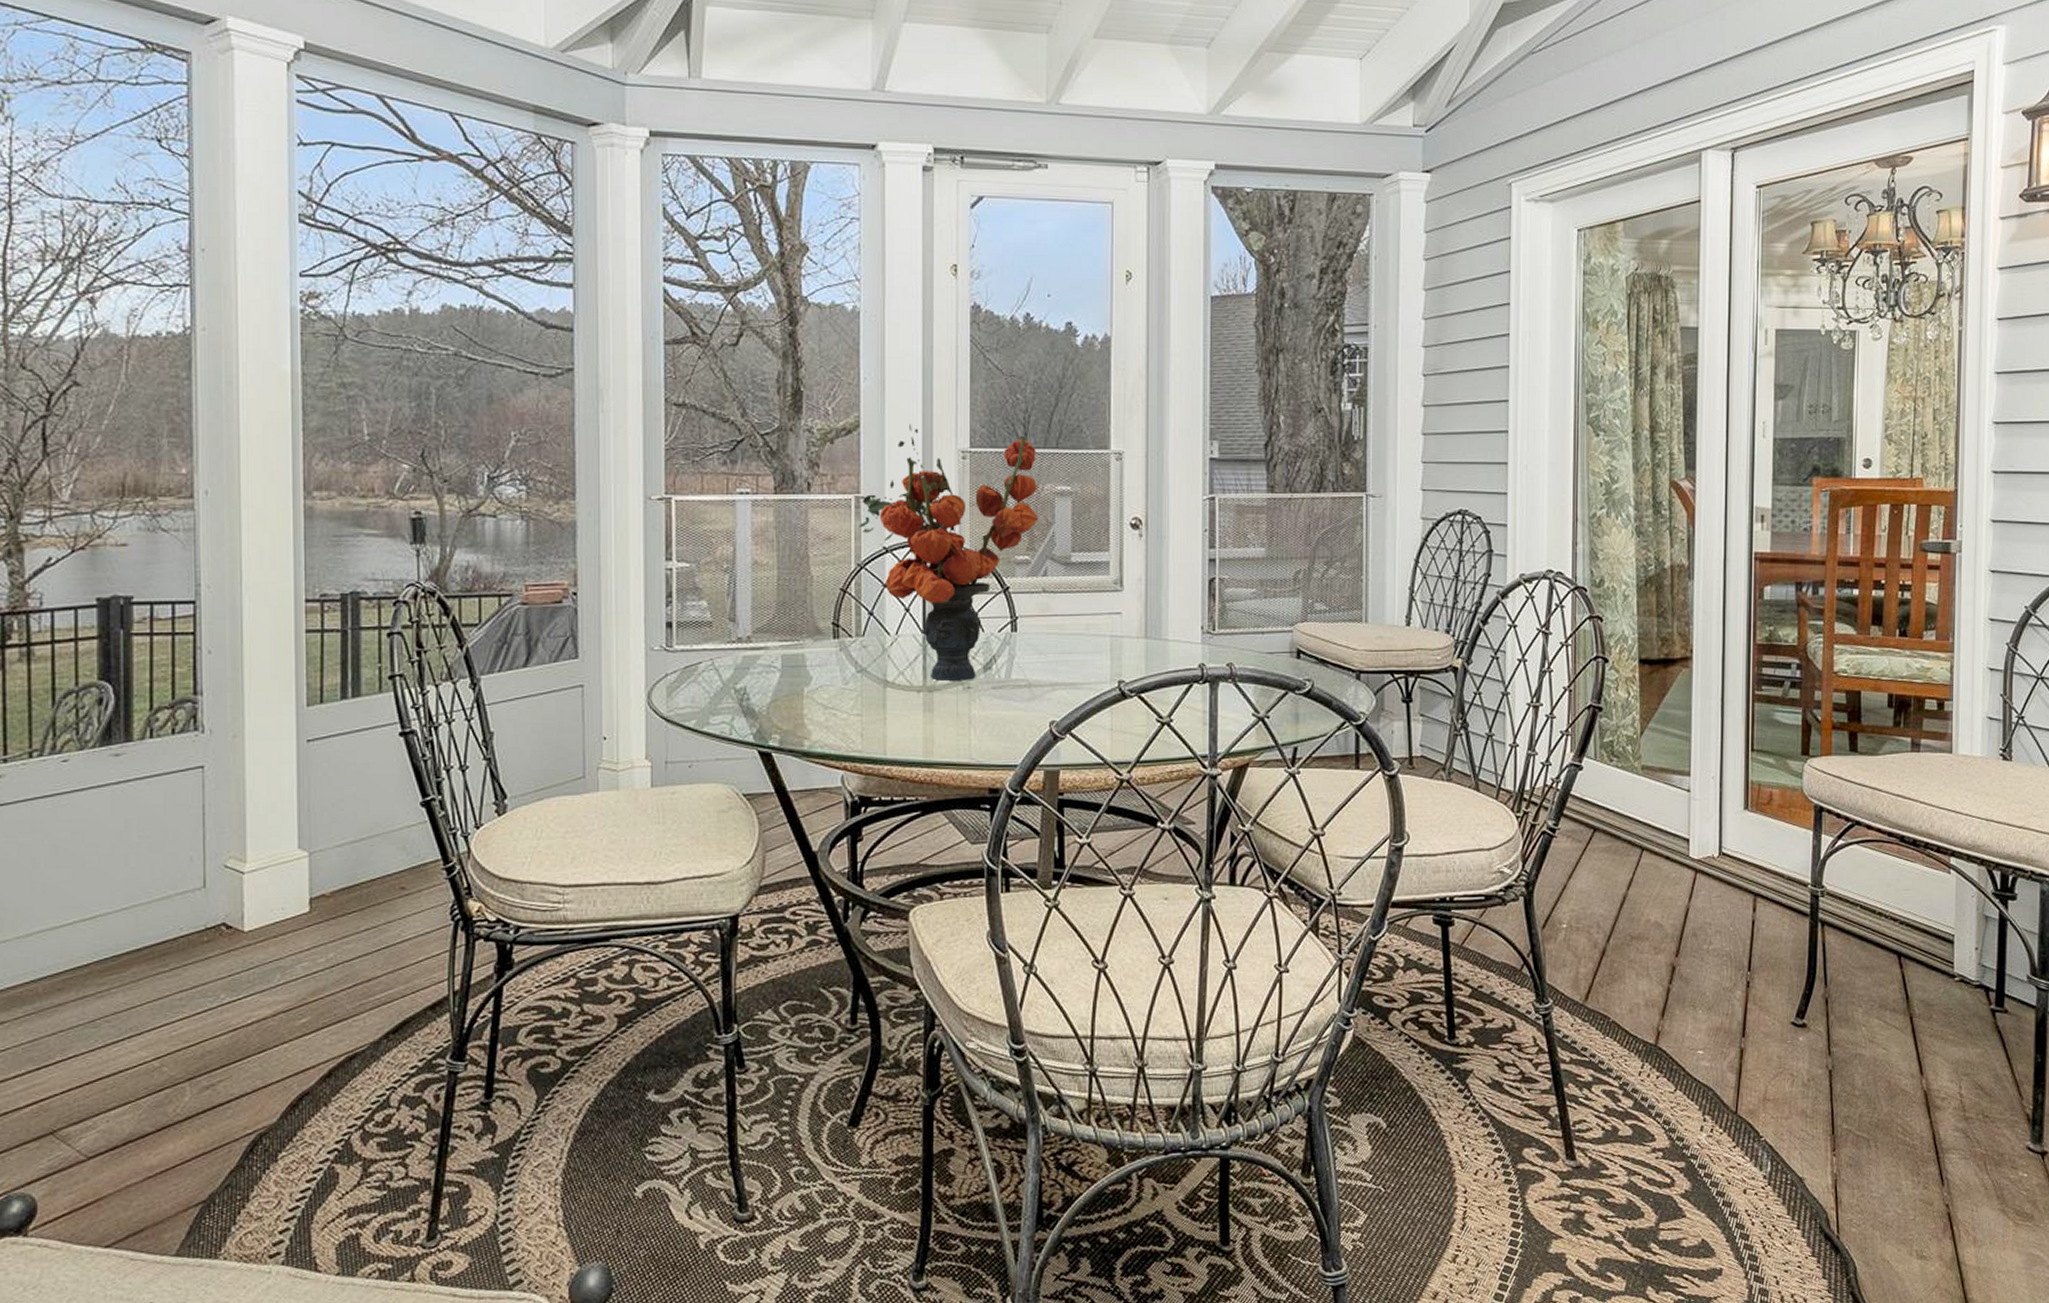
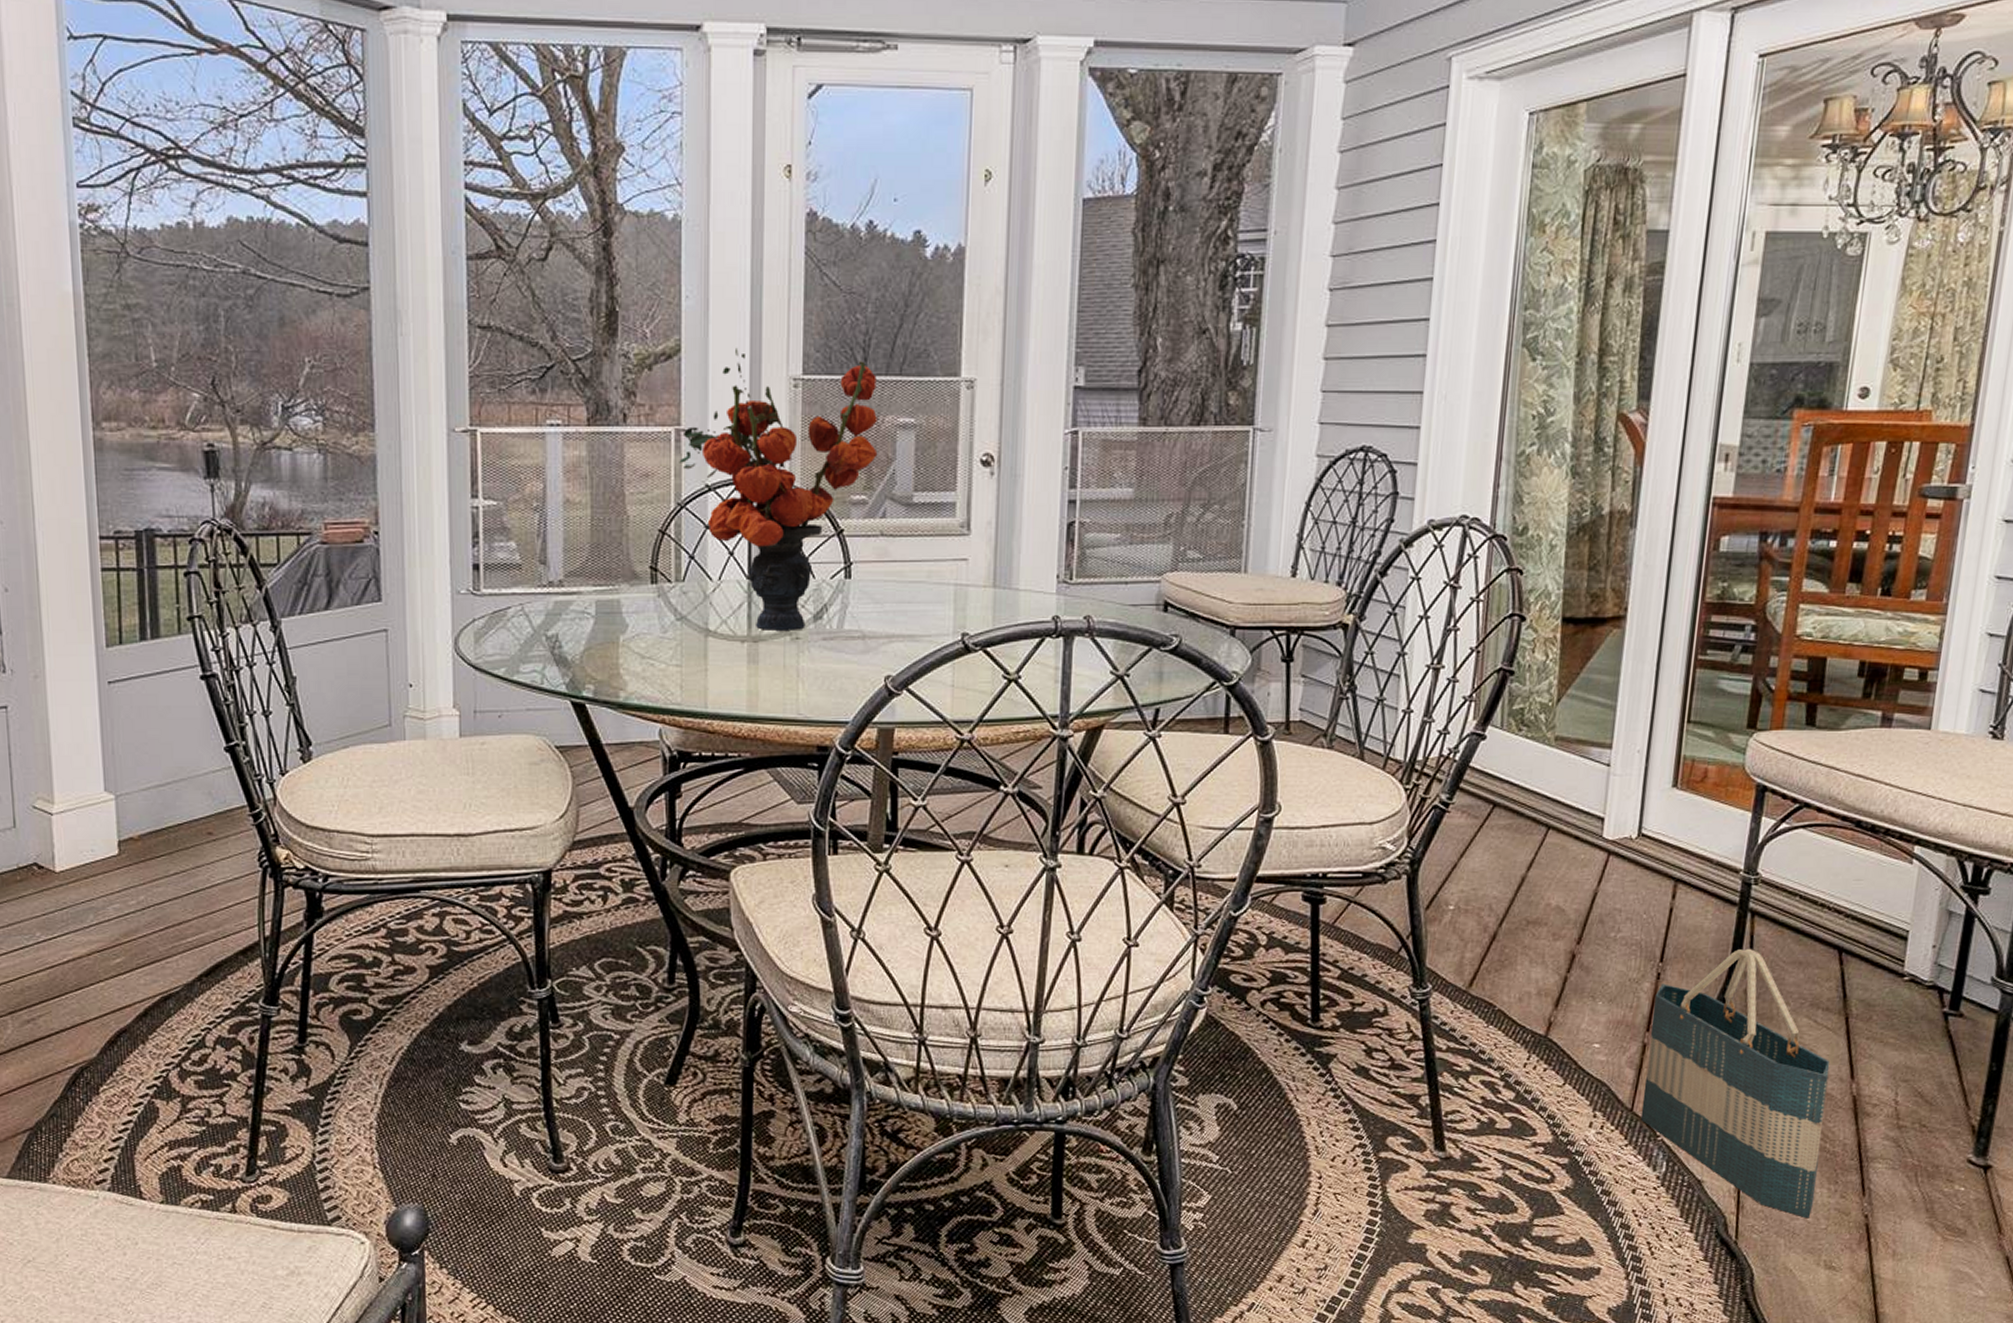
tote bag: none [1744,955,1902,1211] -> present [1640,948,1830,1219]

